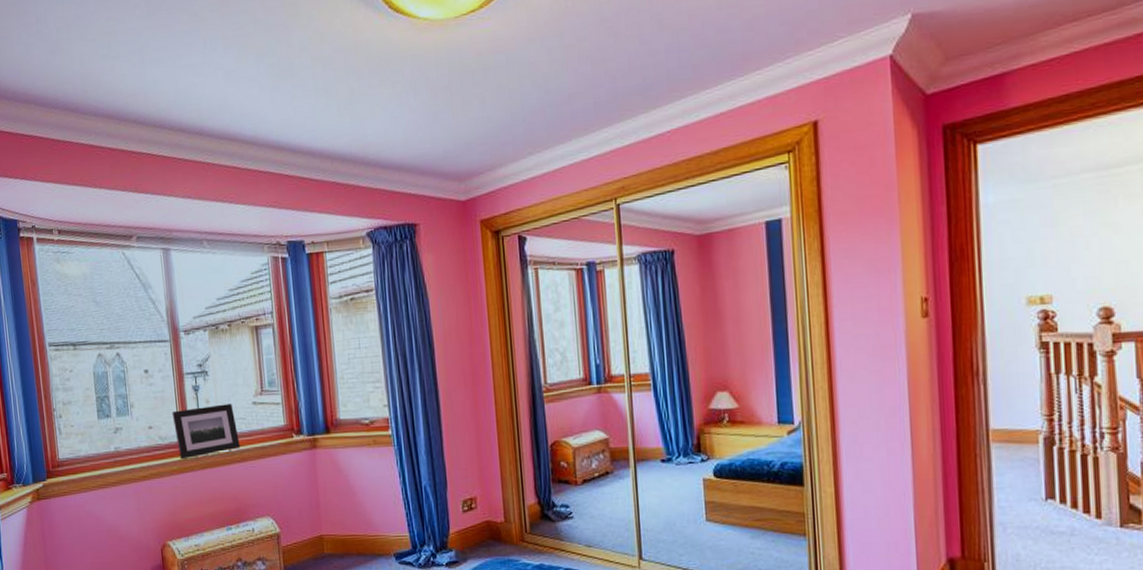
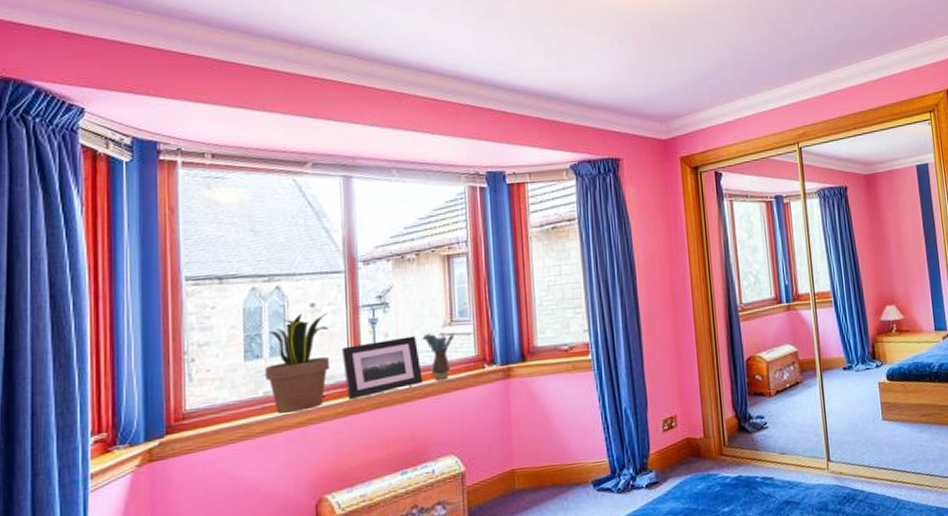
potted plant: none [114,378,164,468] -> present [266,313,331,414]
vase: none [237,401,265,446] -> present [422,332,454,380]

